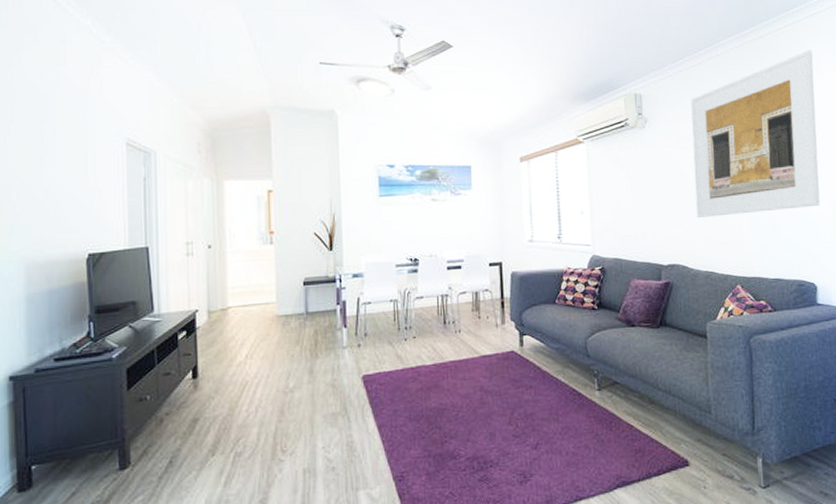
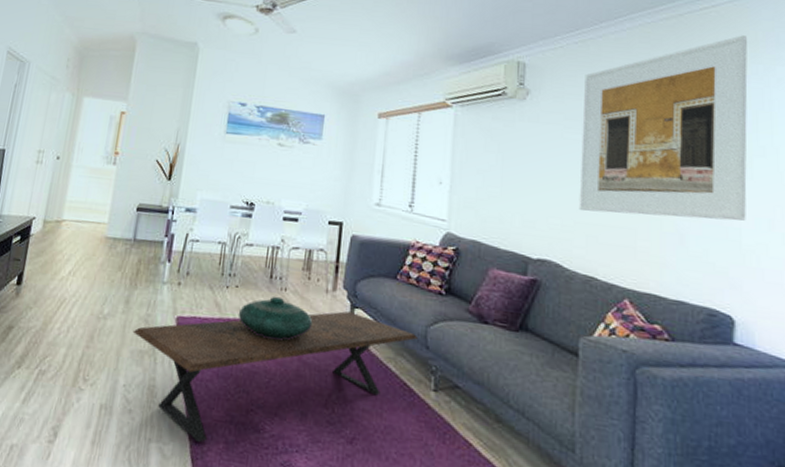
coffee table: none [322,339,581,481] -> present [132,311,419,443]
decorative bowl: none [419,338,489,378] -> present [238,296,313,341]

